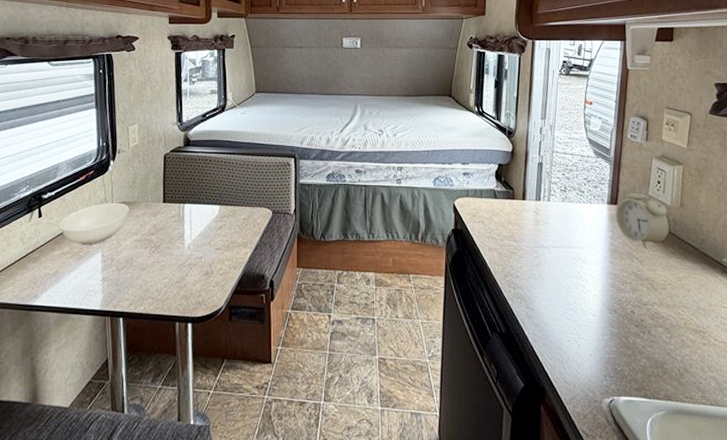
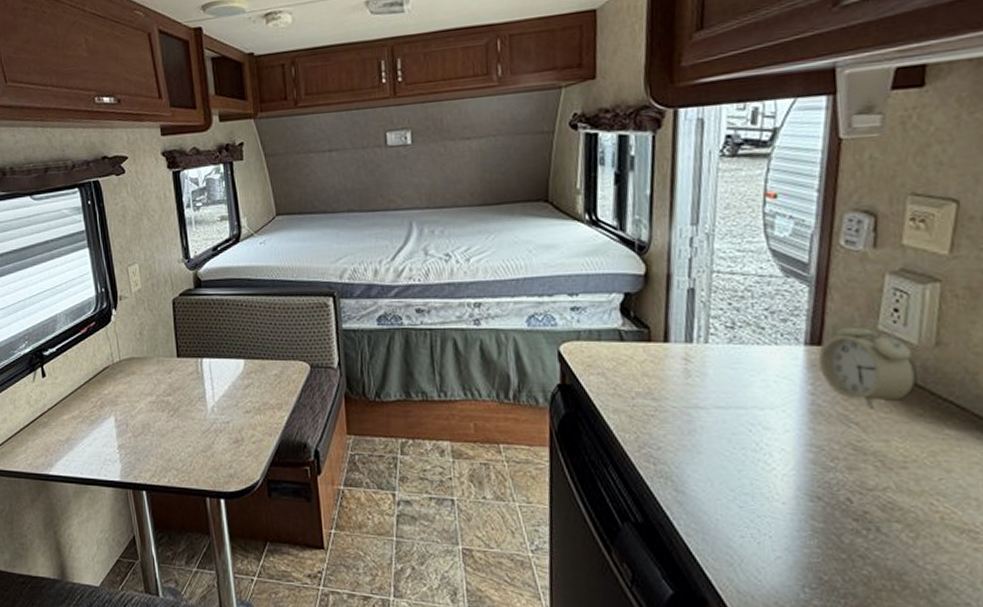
bowl: present [59,202,130,244] -> none [65,358,140,407]

